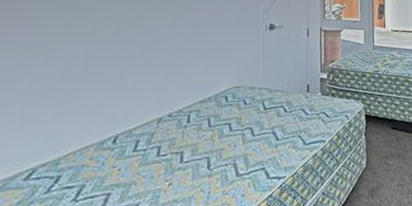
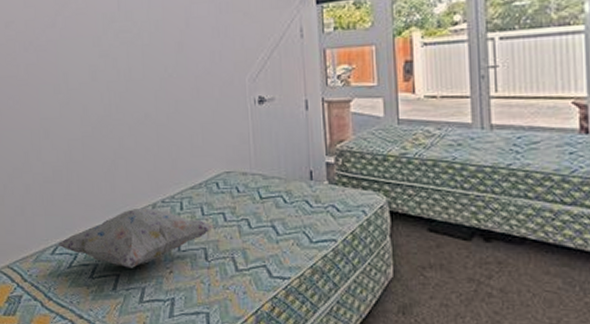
decorative pillow: none [34,122,219,185] -> present [57,207,214,268]

